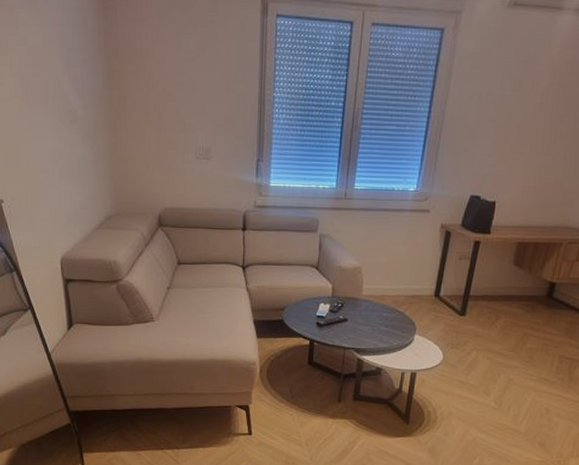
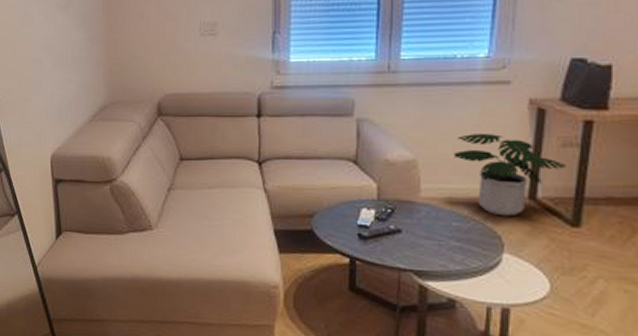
potted plant: none [387,248,461,309] -> present [454,134,567,217]

